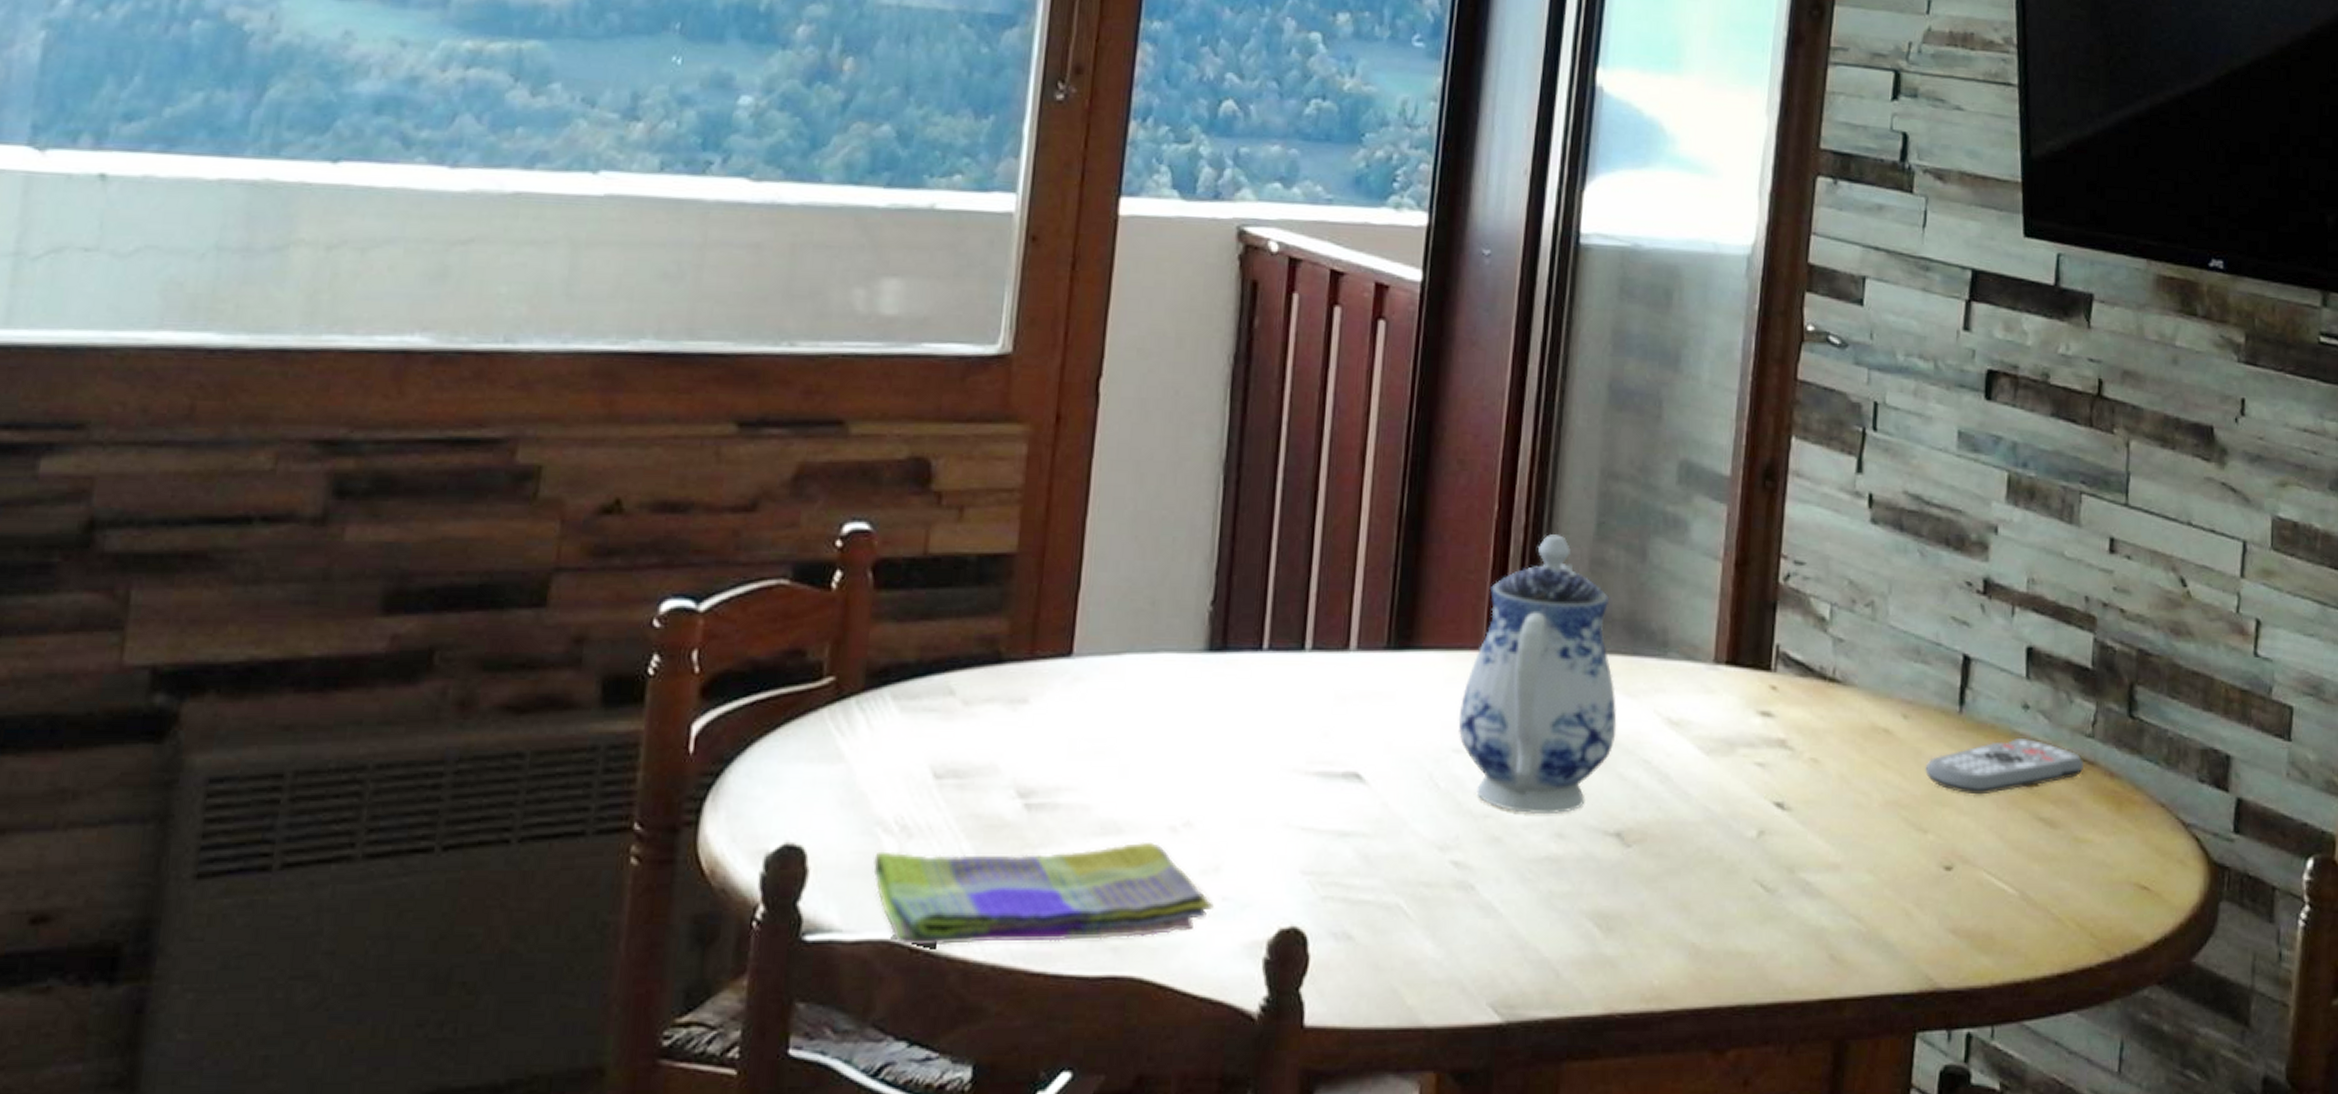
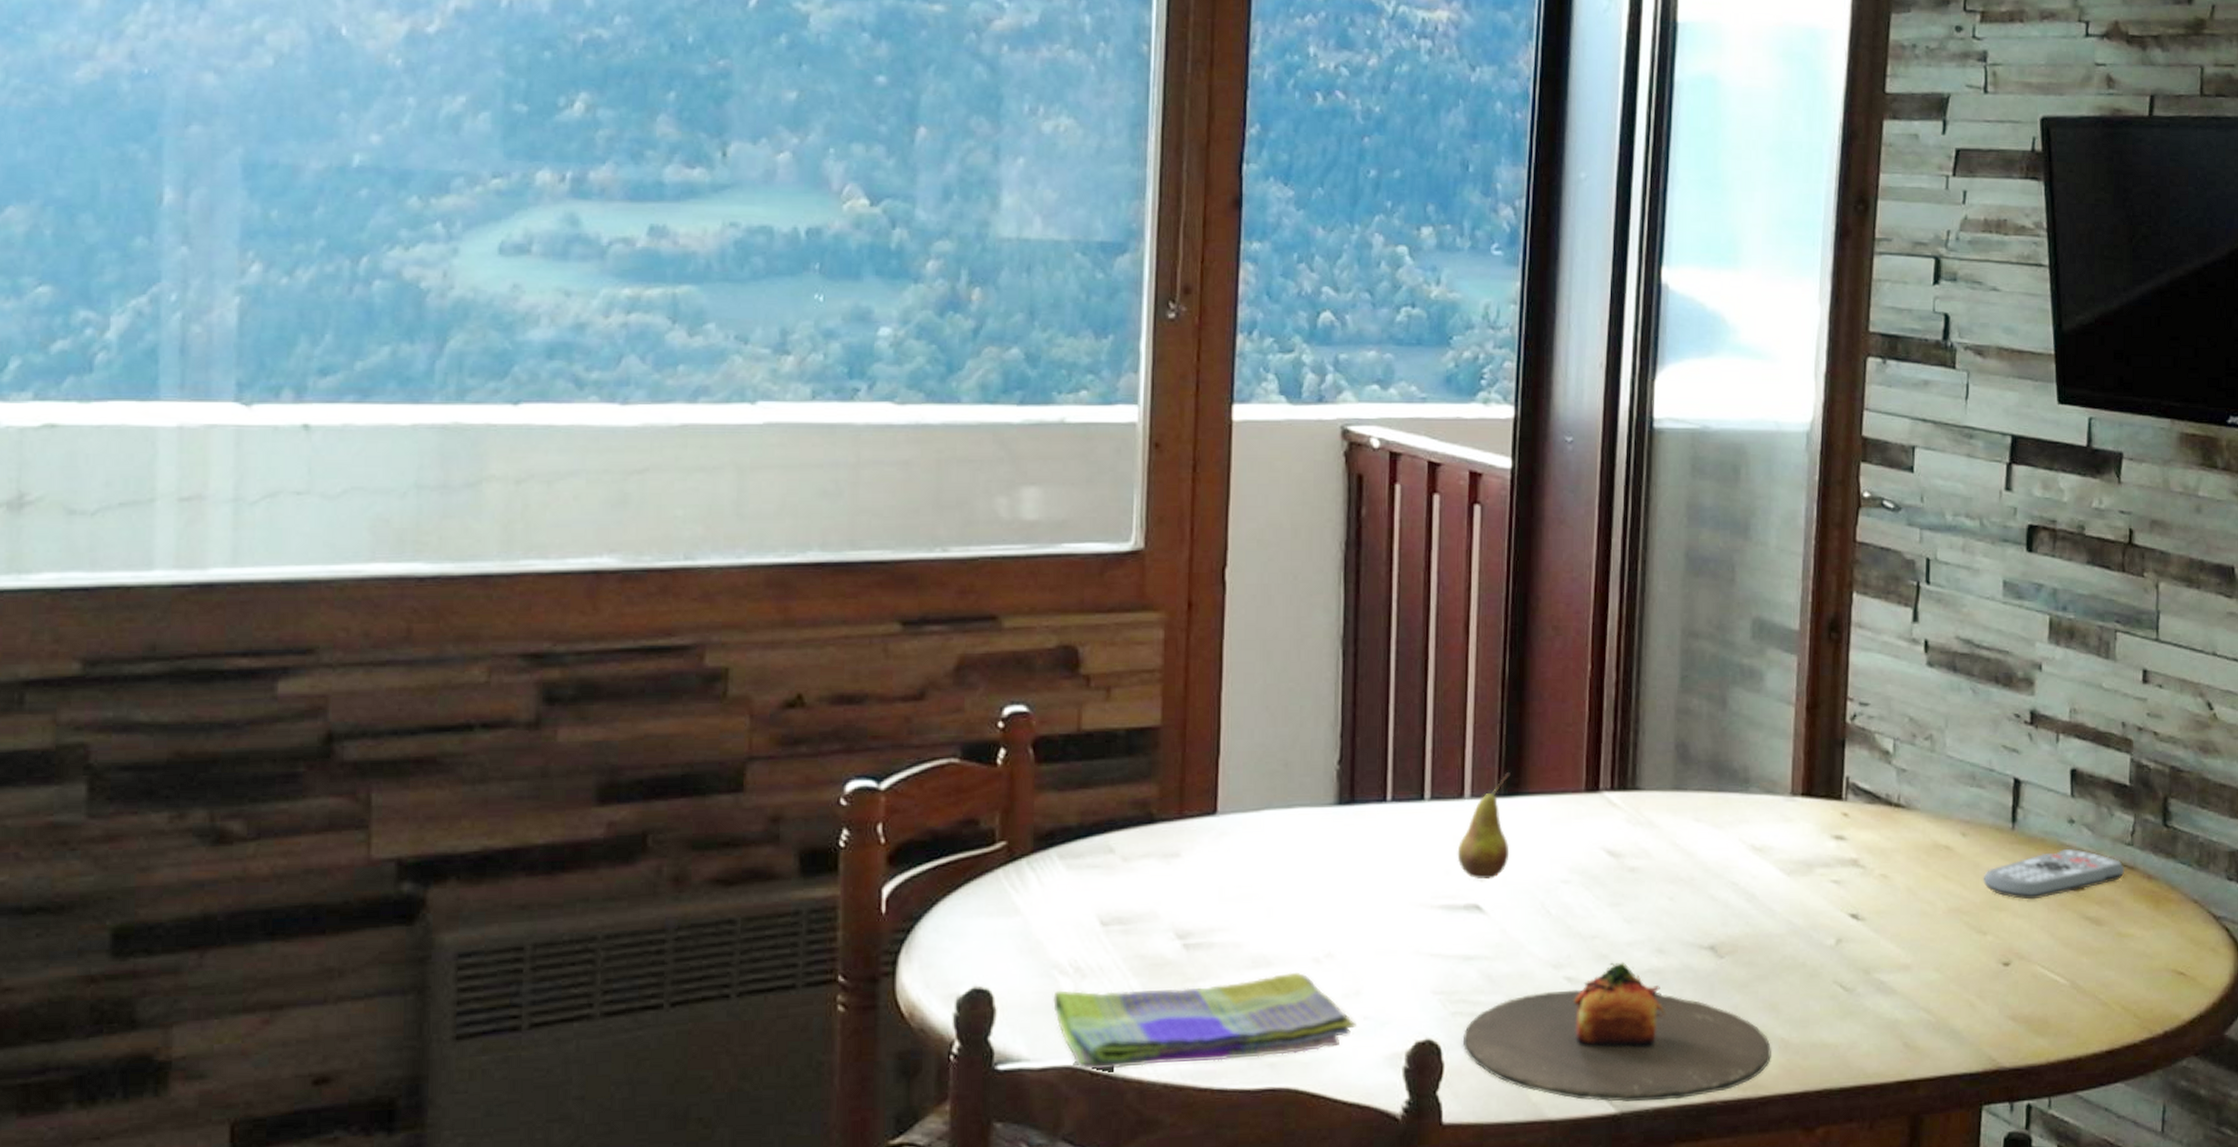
plate: none [1331,846,1680,1011] -> present [1462,962,1771,1102]
fruit: none [1337,623,1402,745] -> present [1457,772,1510,880]
teapot: present [1458,534,1617,815] -> none [1565,689,1706,934]

